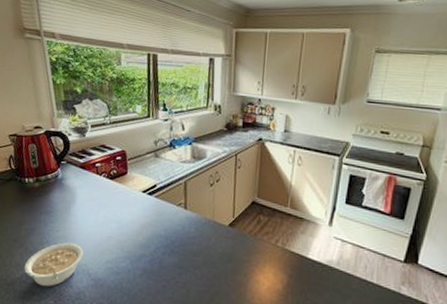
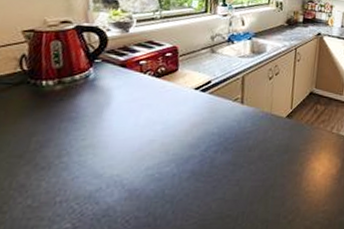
legume: present [24,242,84,287] -> none [30,151,118,209]

